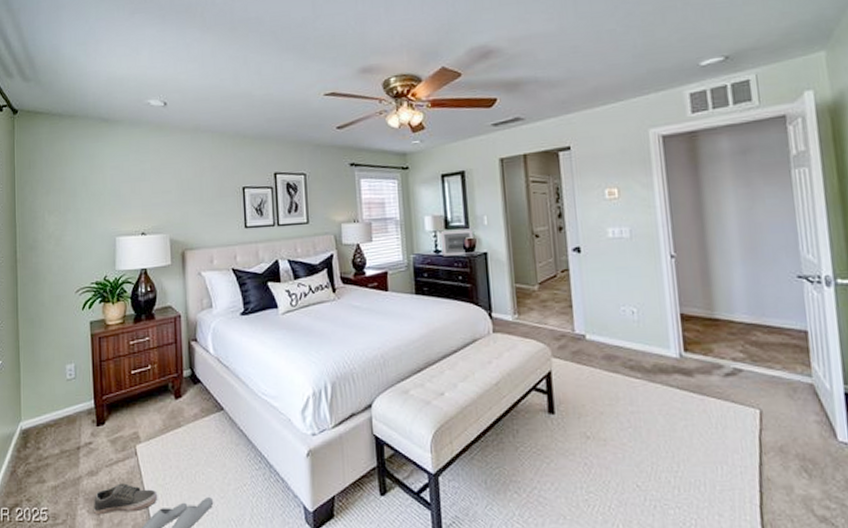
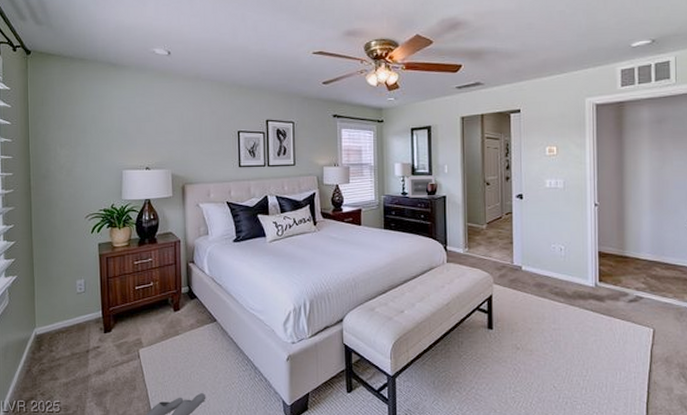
shoe: present [93,483,157,515] -> none [100,381,157,407]

